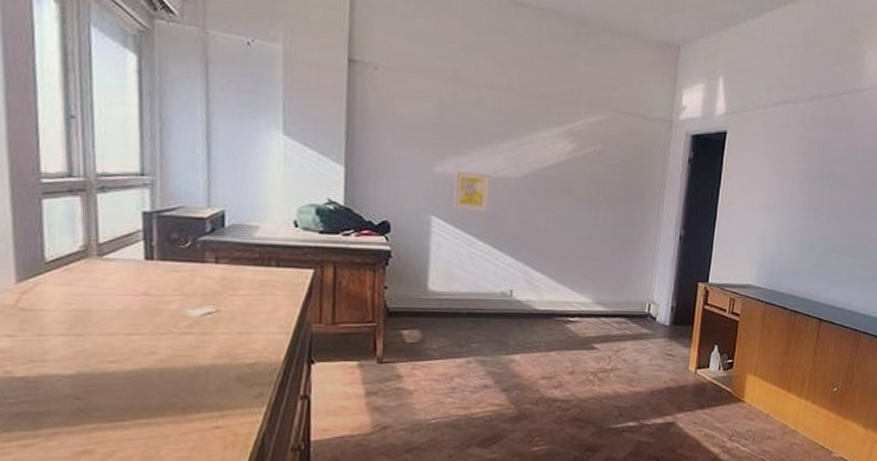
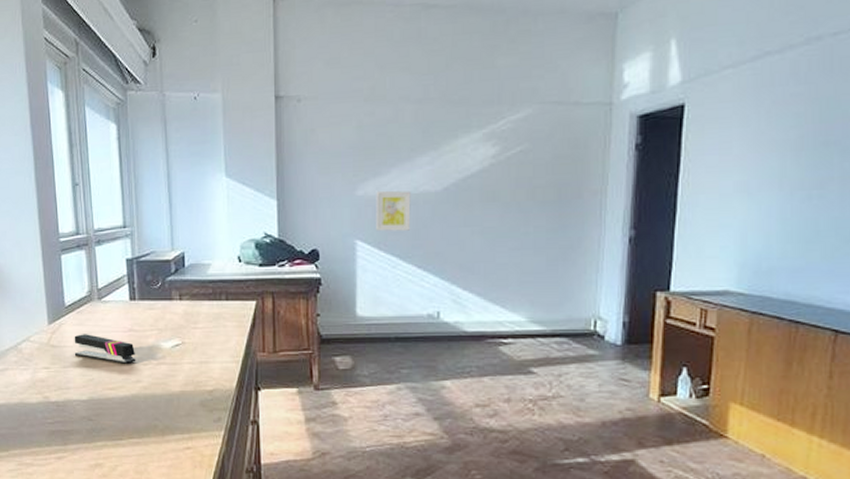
stapler: none [56,296,151,333] -> present [74,334,136,364]

